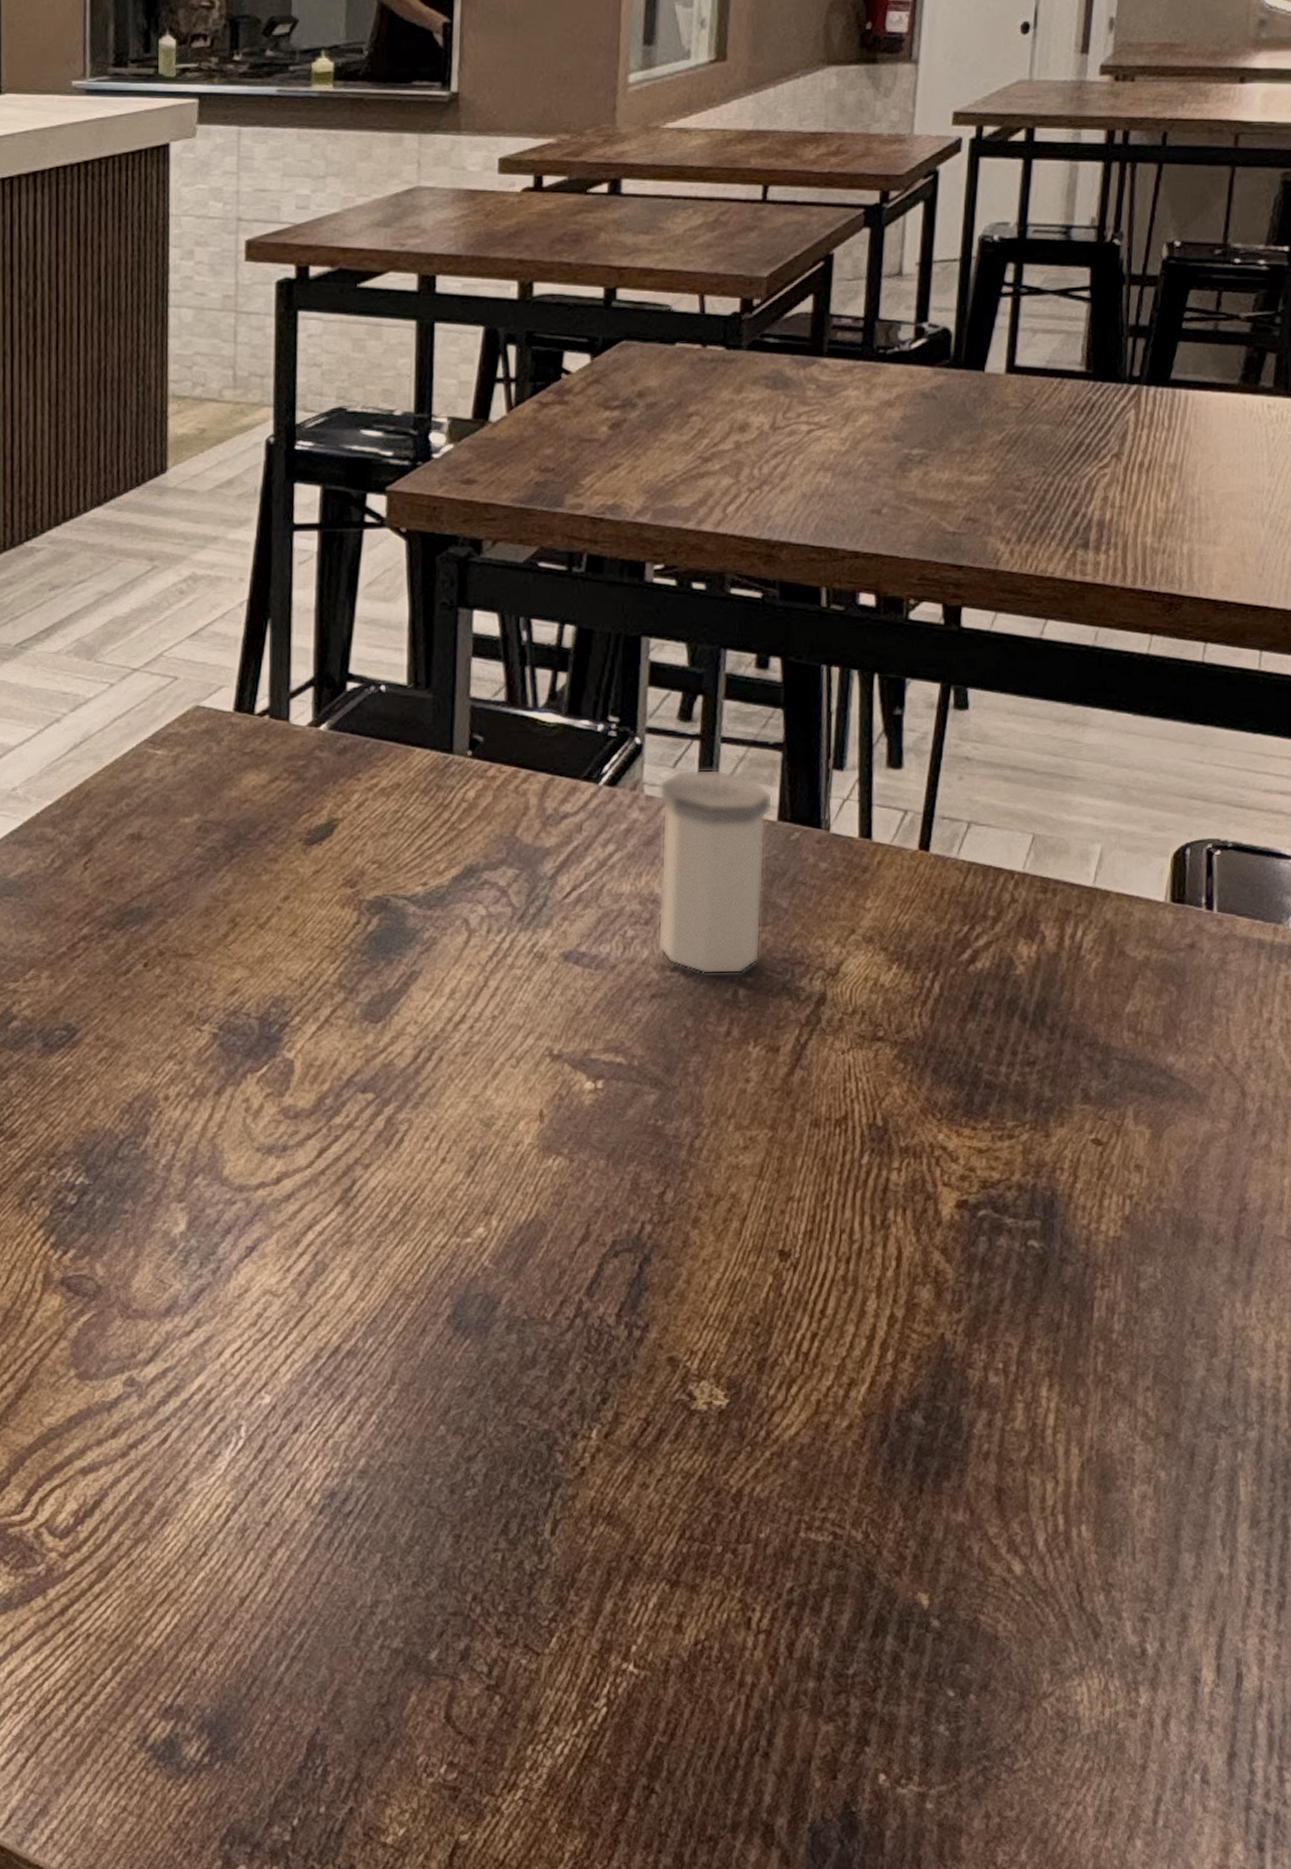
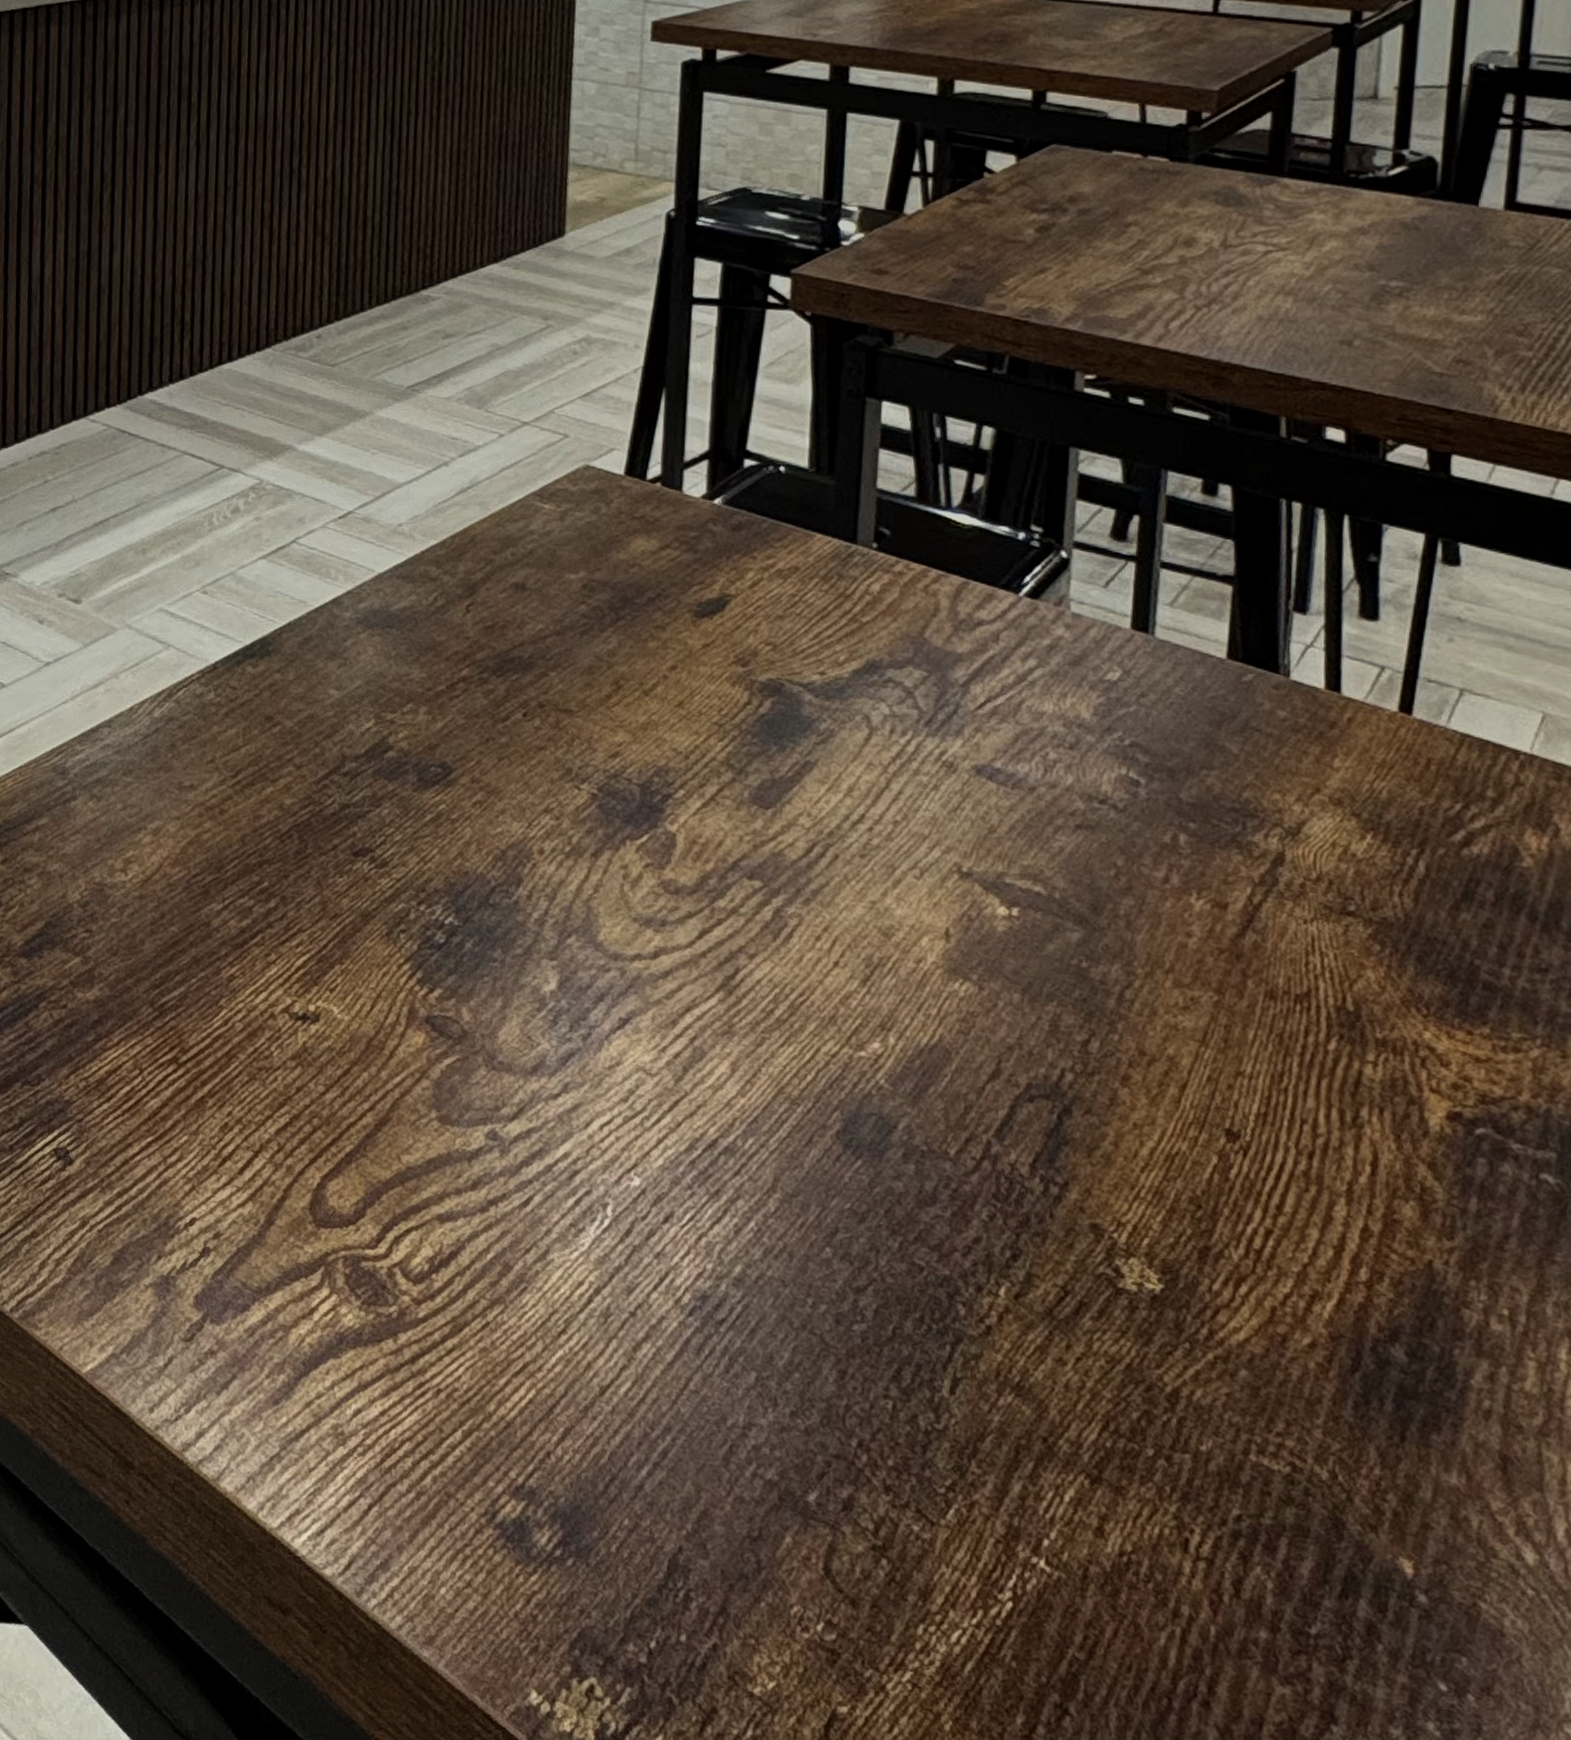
salt shaker: present [657,769,773,975] -> none [1084,590,1222,817]

